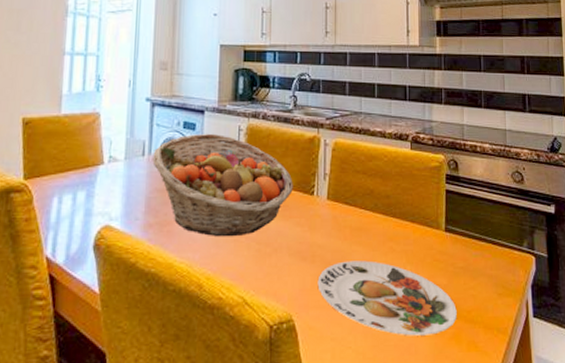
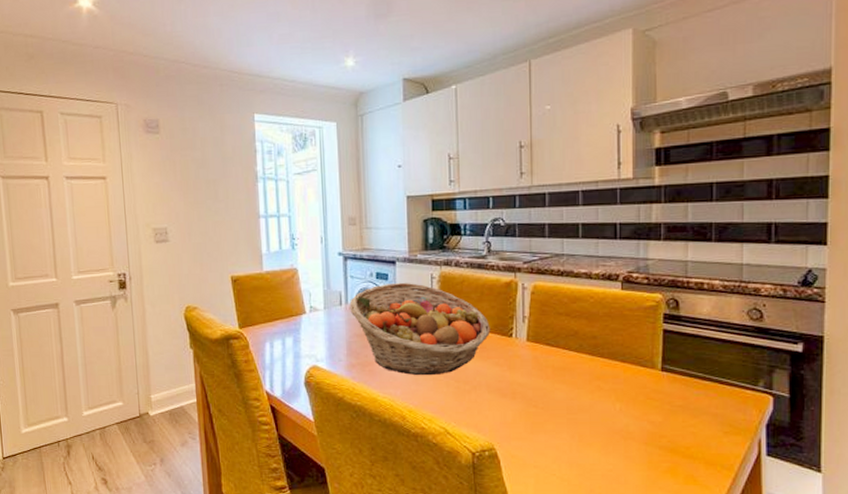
plate: present [317,260,457,336] -> none [519,398,673,468]

